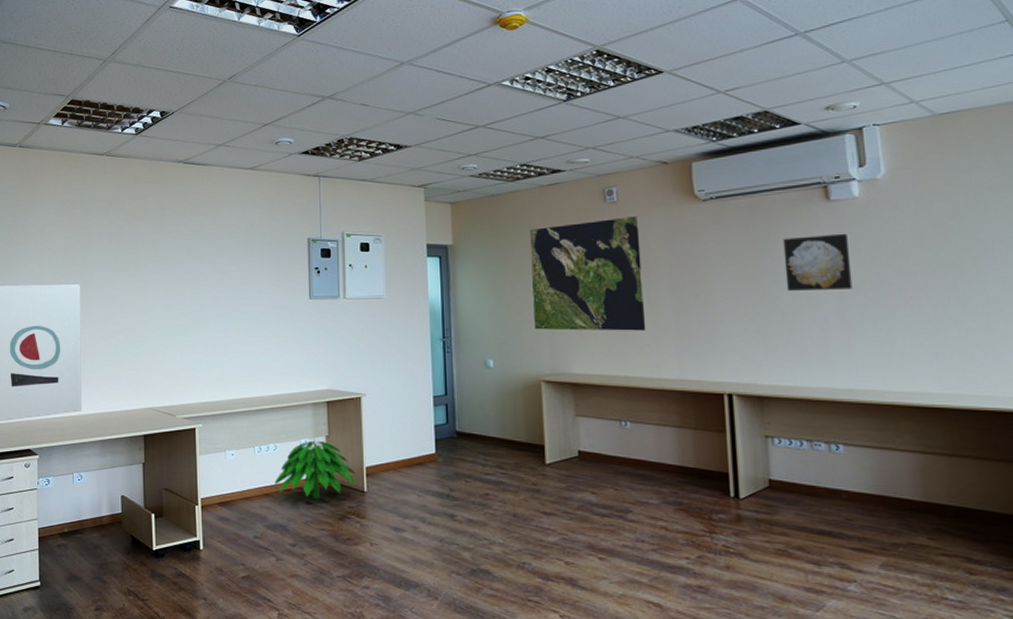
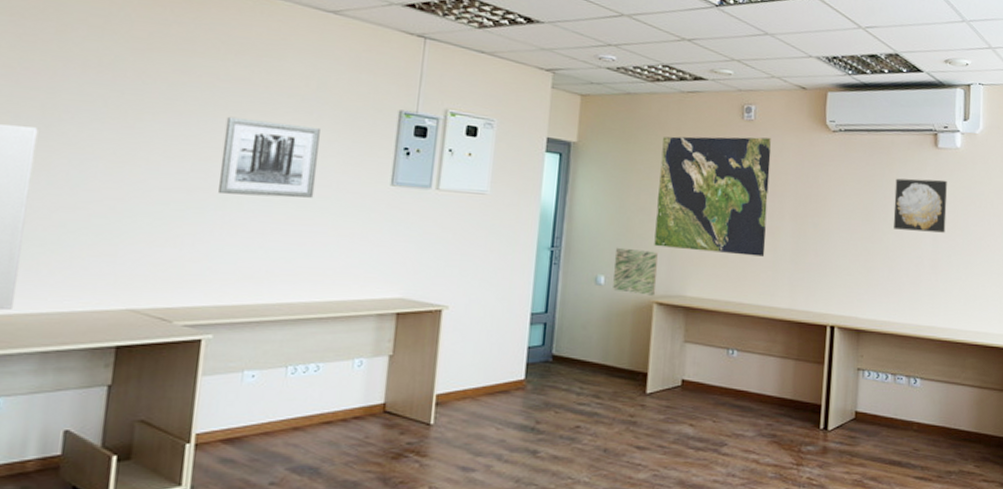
wall art: none [190,259,256,319] -> present [218,116,320,198]
indoor plant: present [274,439,358,500] -> none [309,359,423,434]
wall art: none [499,333,542,375] -> present [613,247,658,296]

